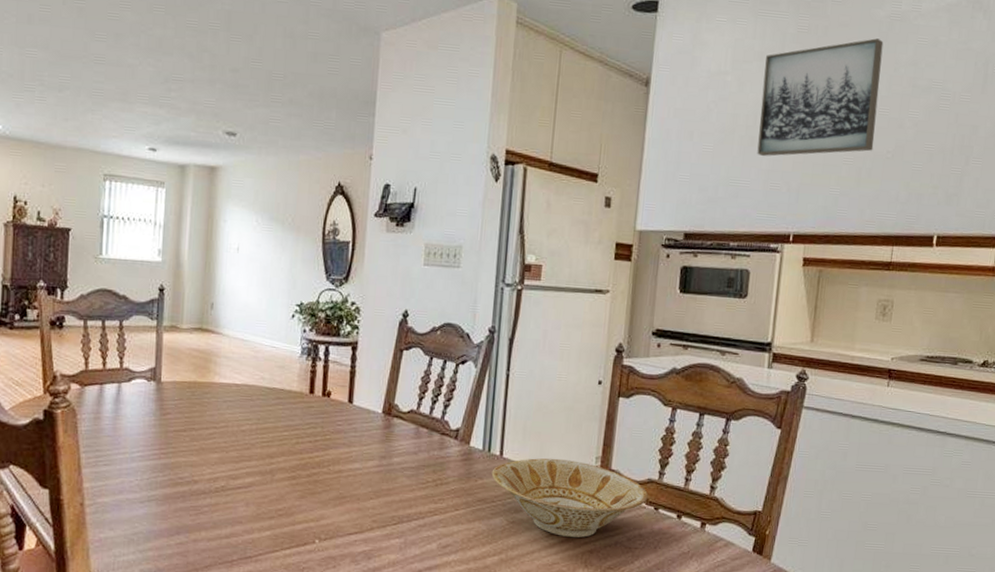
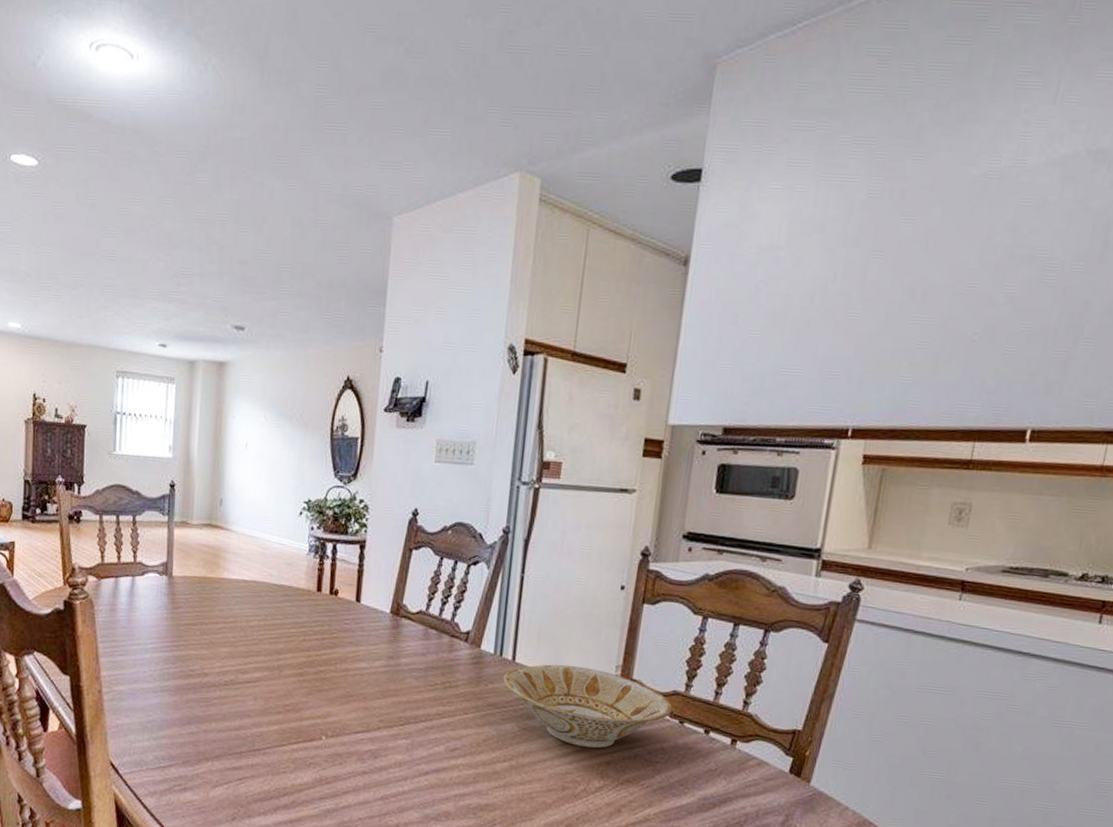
wall art: present [757,38,884,157] -> none [812,201,976,341]

